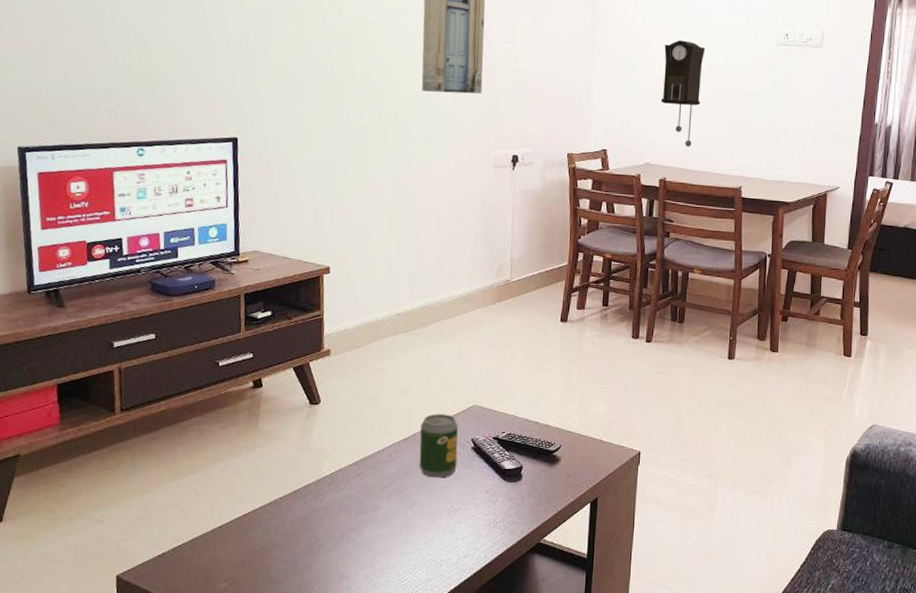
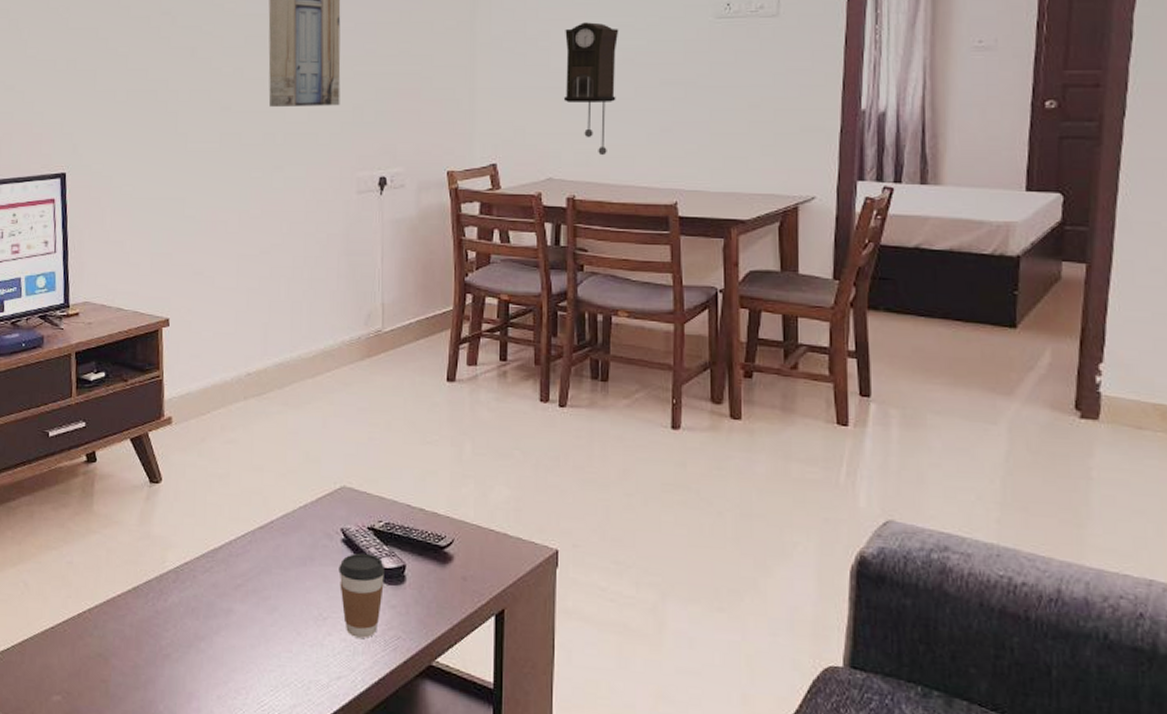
soda can: present [419,414,458,478] -> none [278,496,325,577]
coffee cup: none [468,457,506,524] -> present [338,553,386,638]

